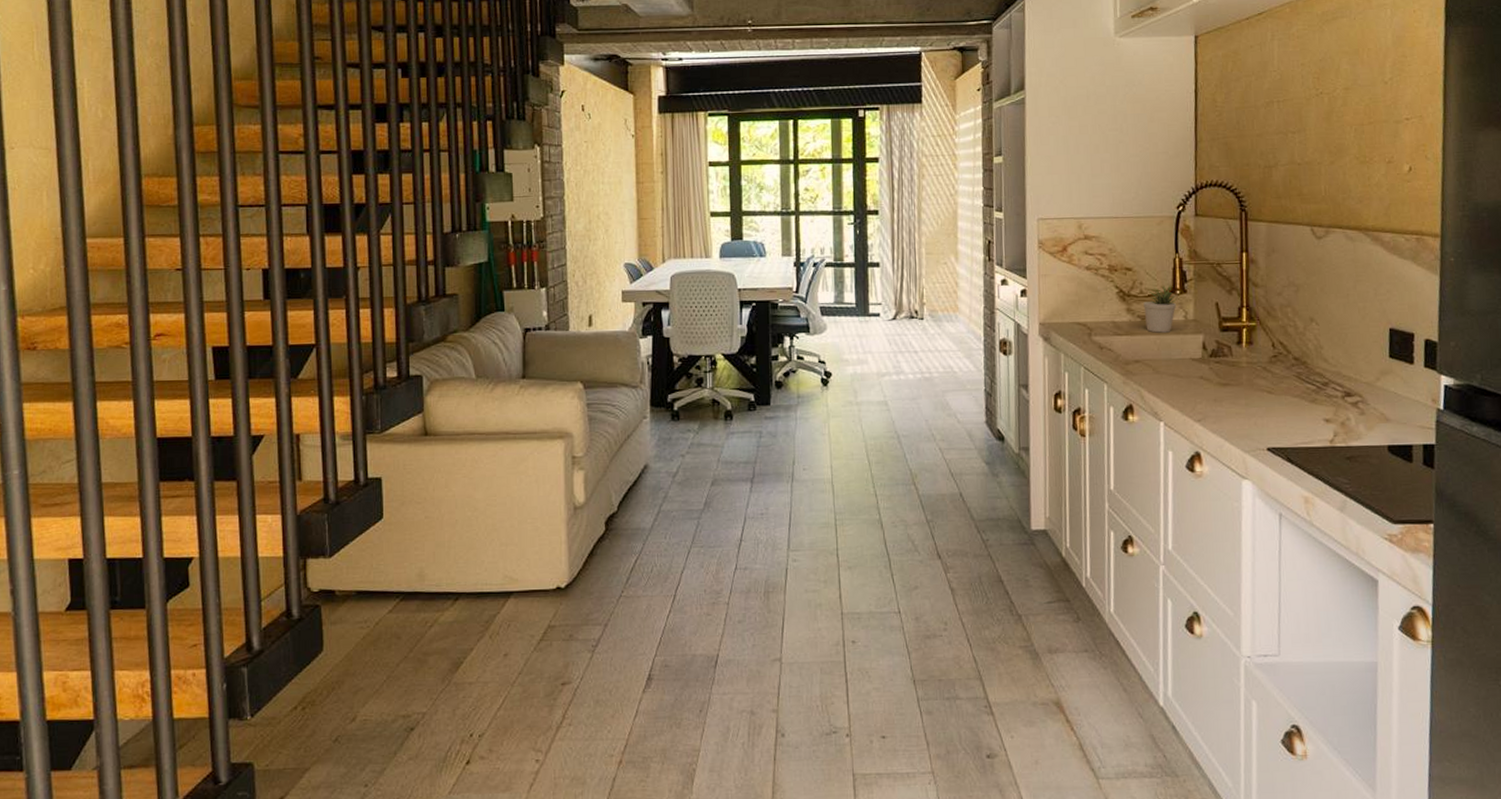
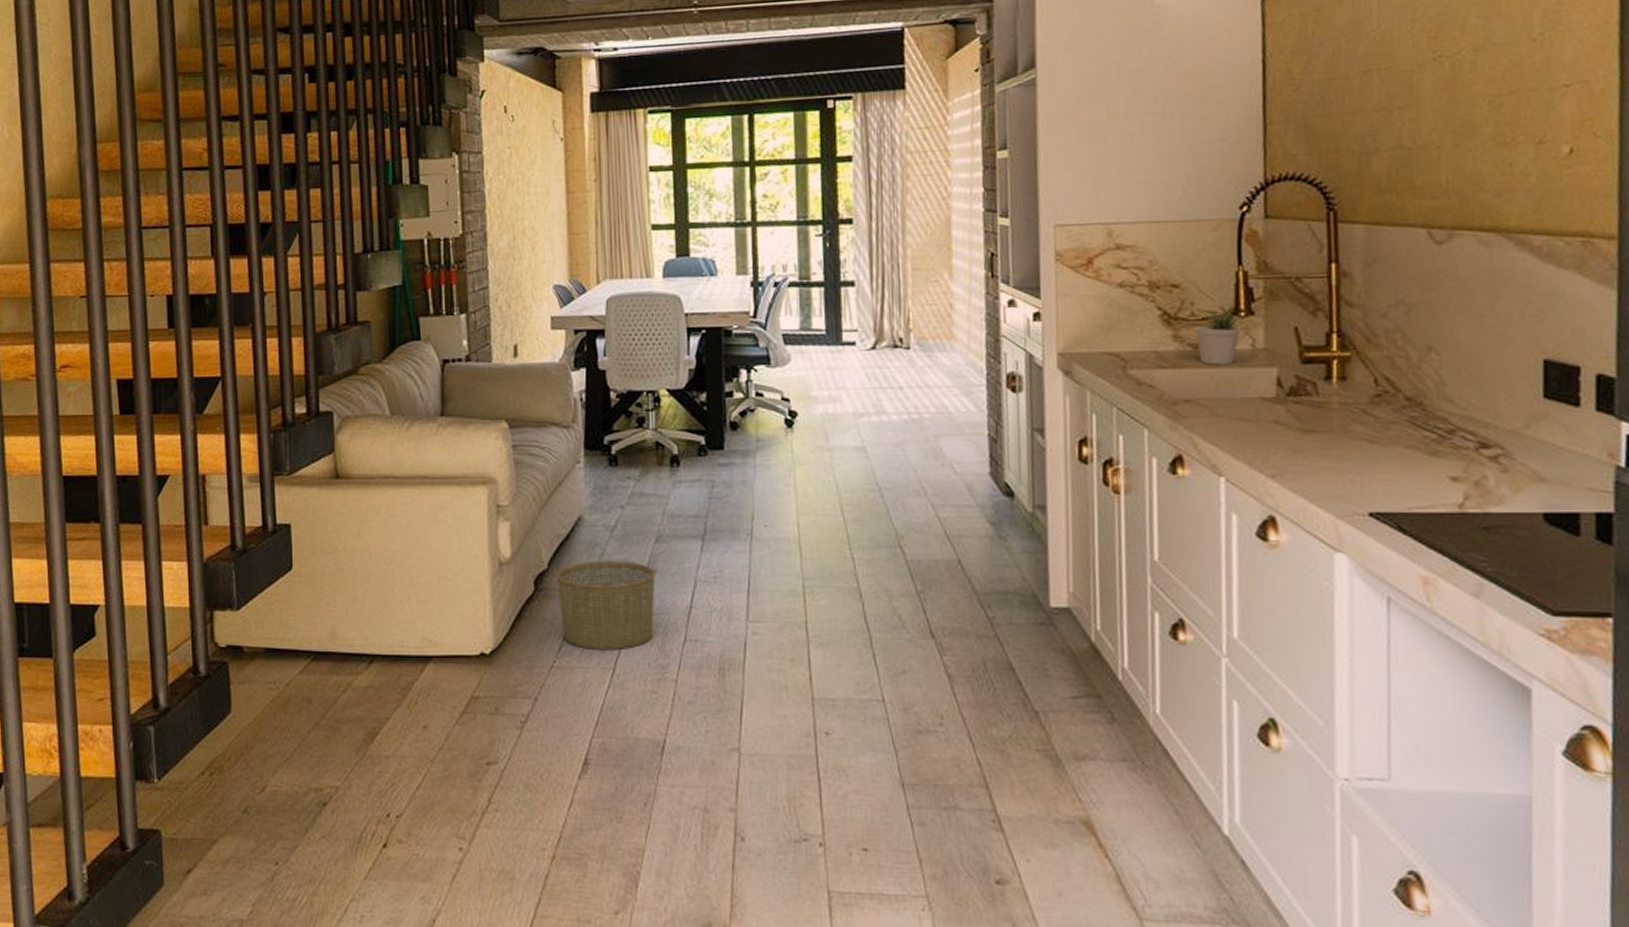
basket: none [623,502,714,580] -> present [554,560,658,649]

